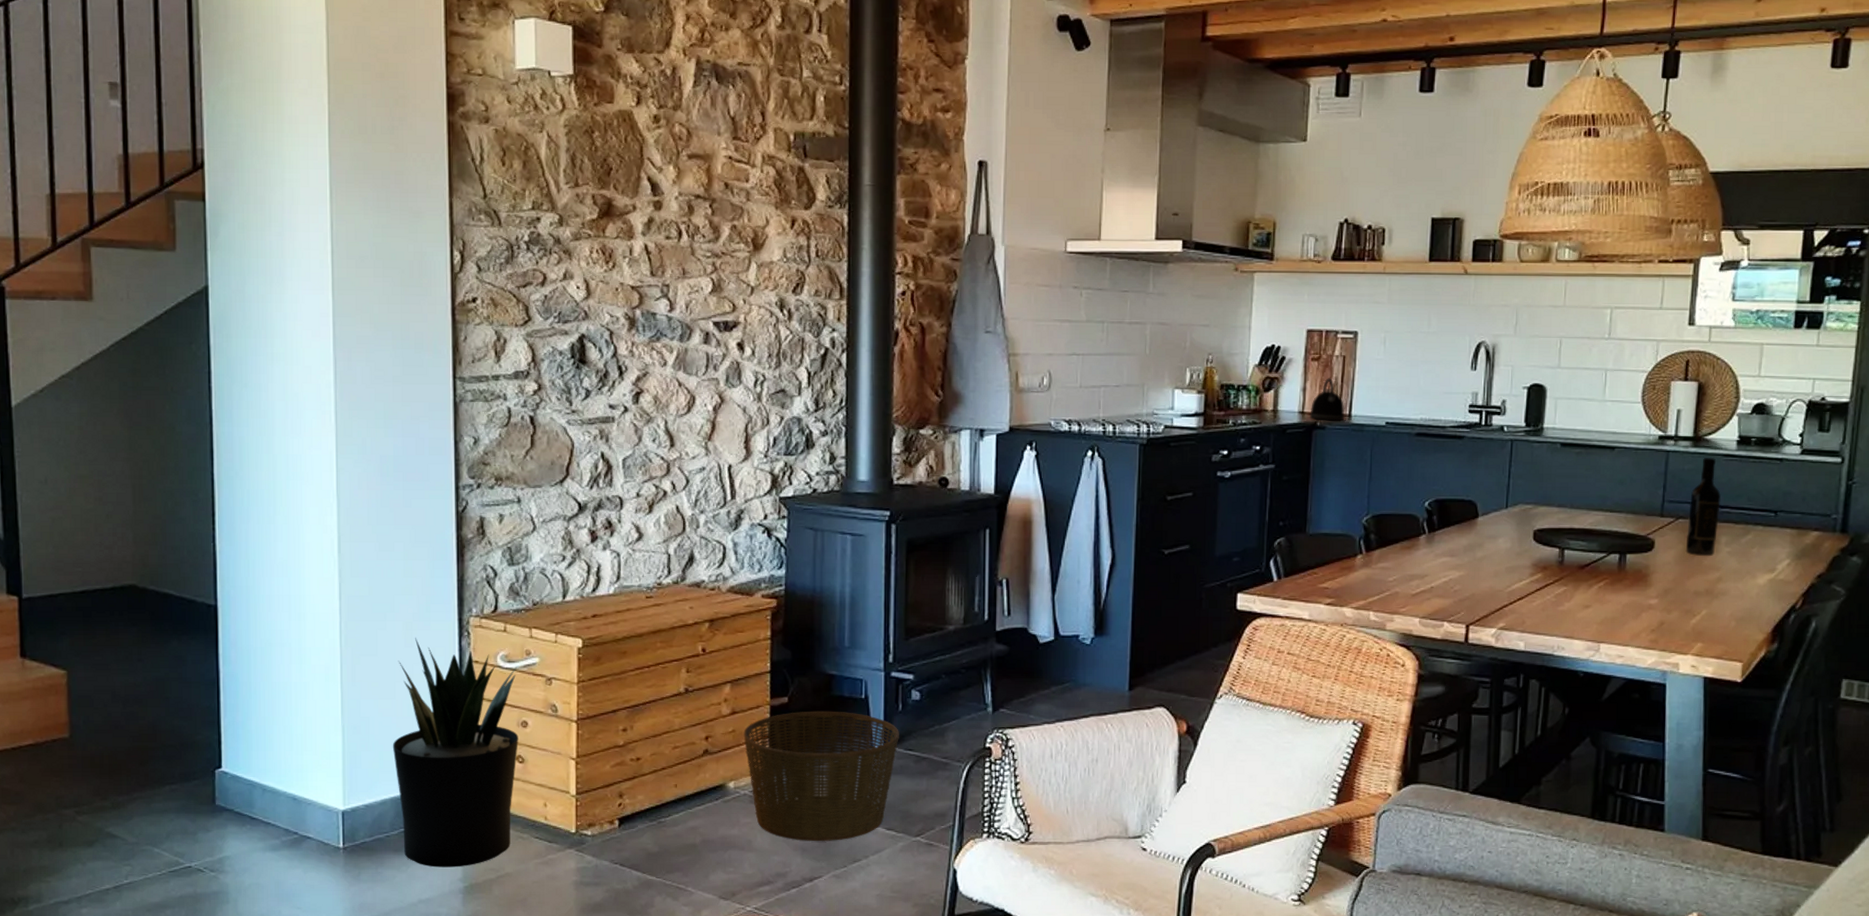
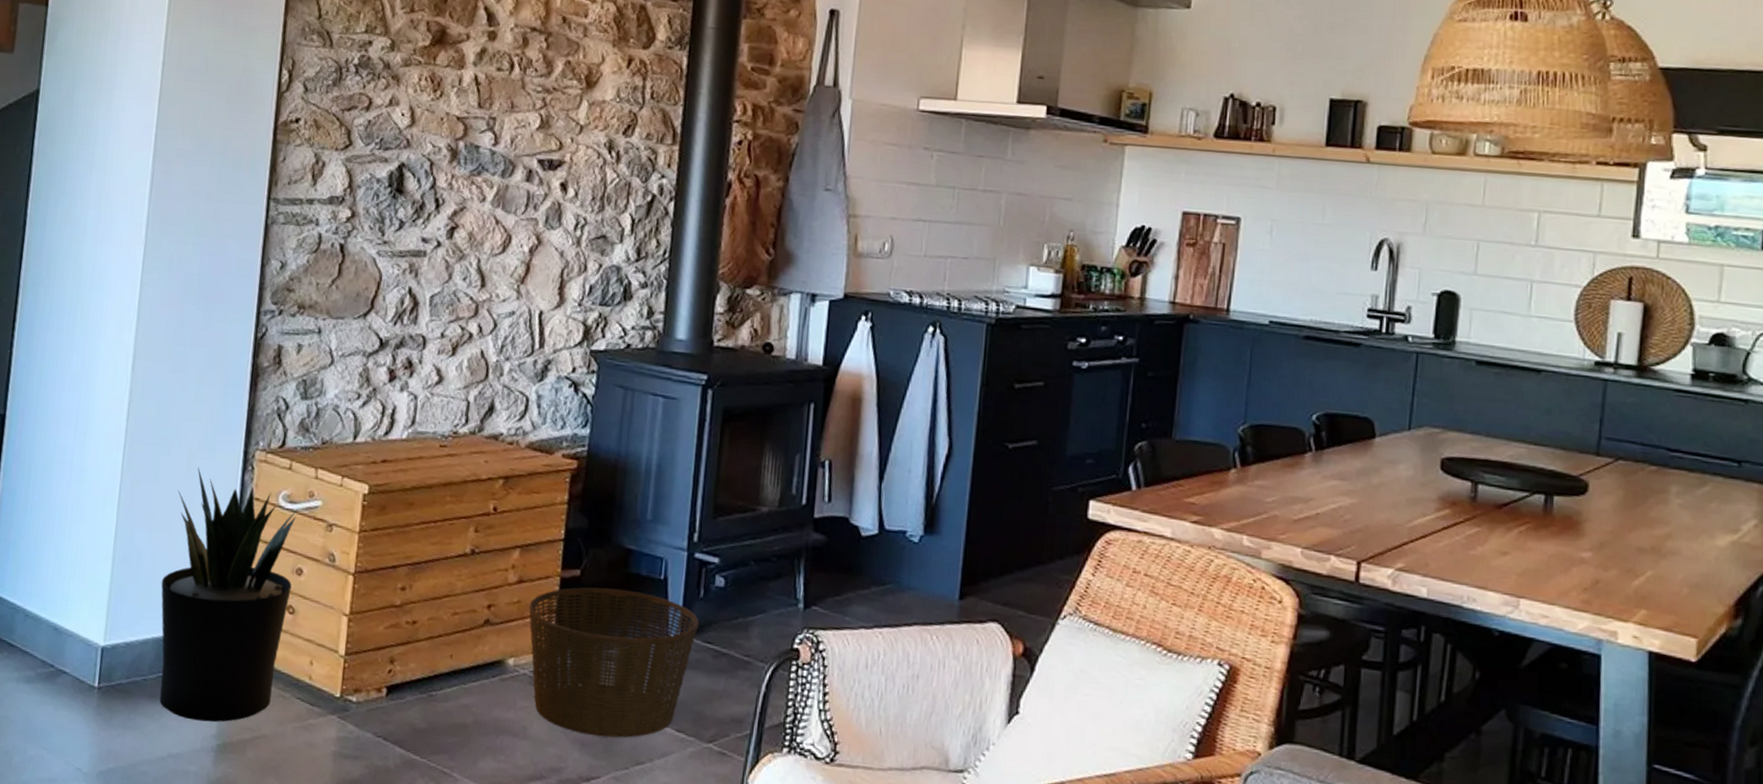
kettle: present [1309,378,1345,421] -> none [1181,266,1223,316]
wine bottle: present [1685,457,1721,557] -> none [1626,391,1671,508]

